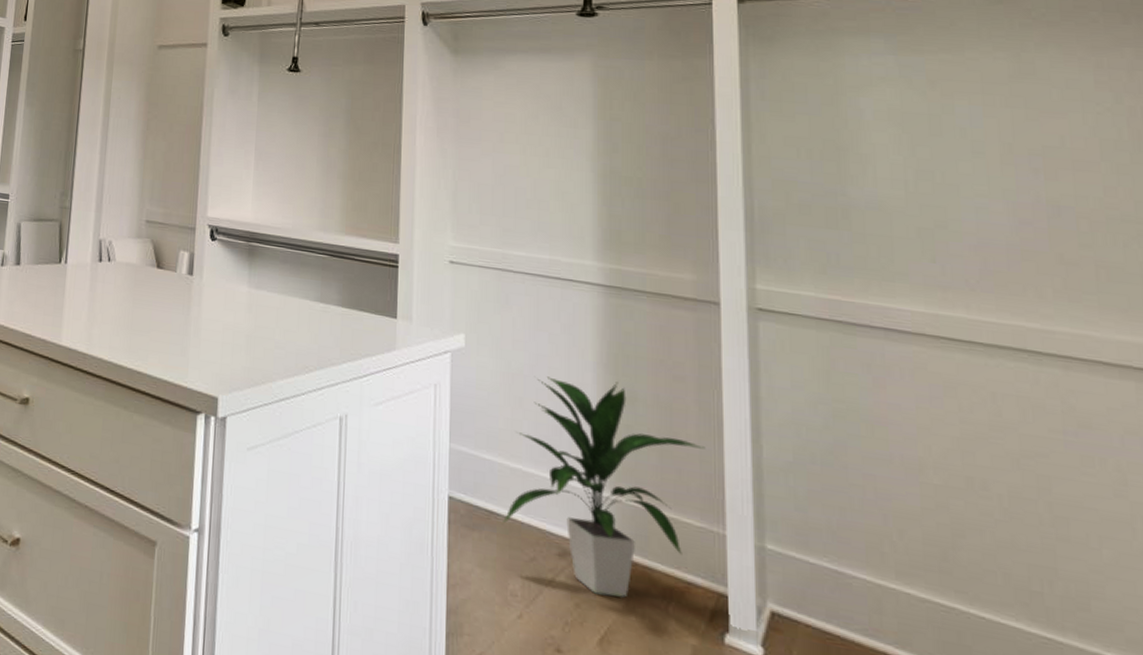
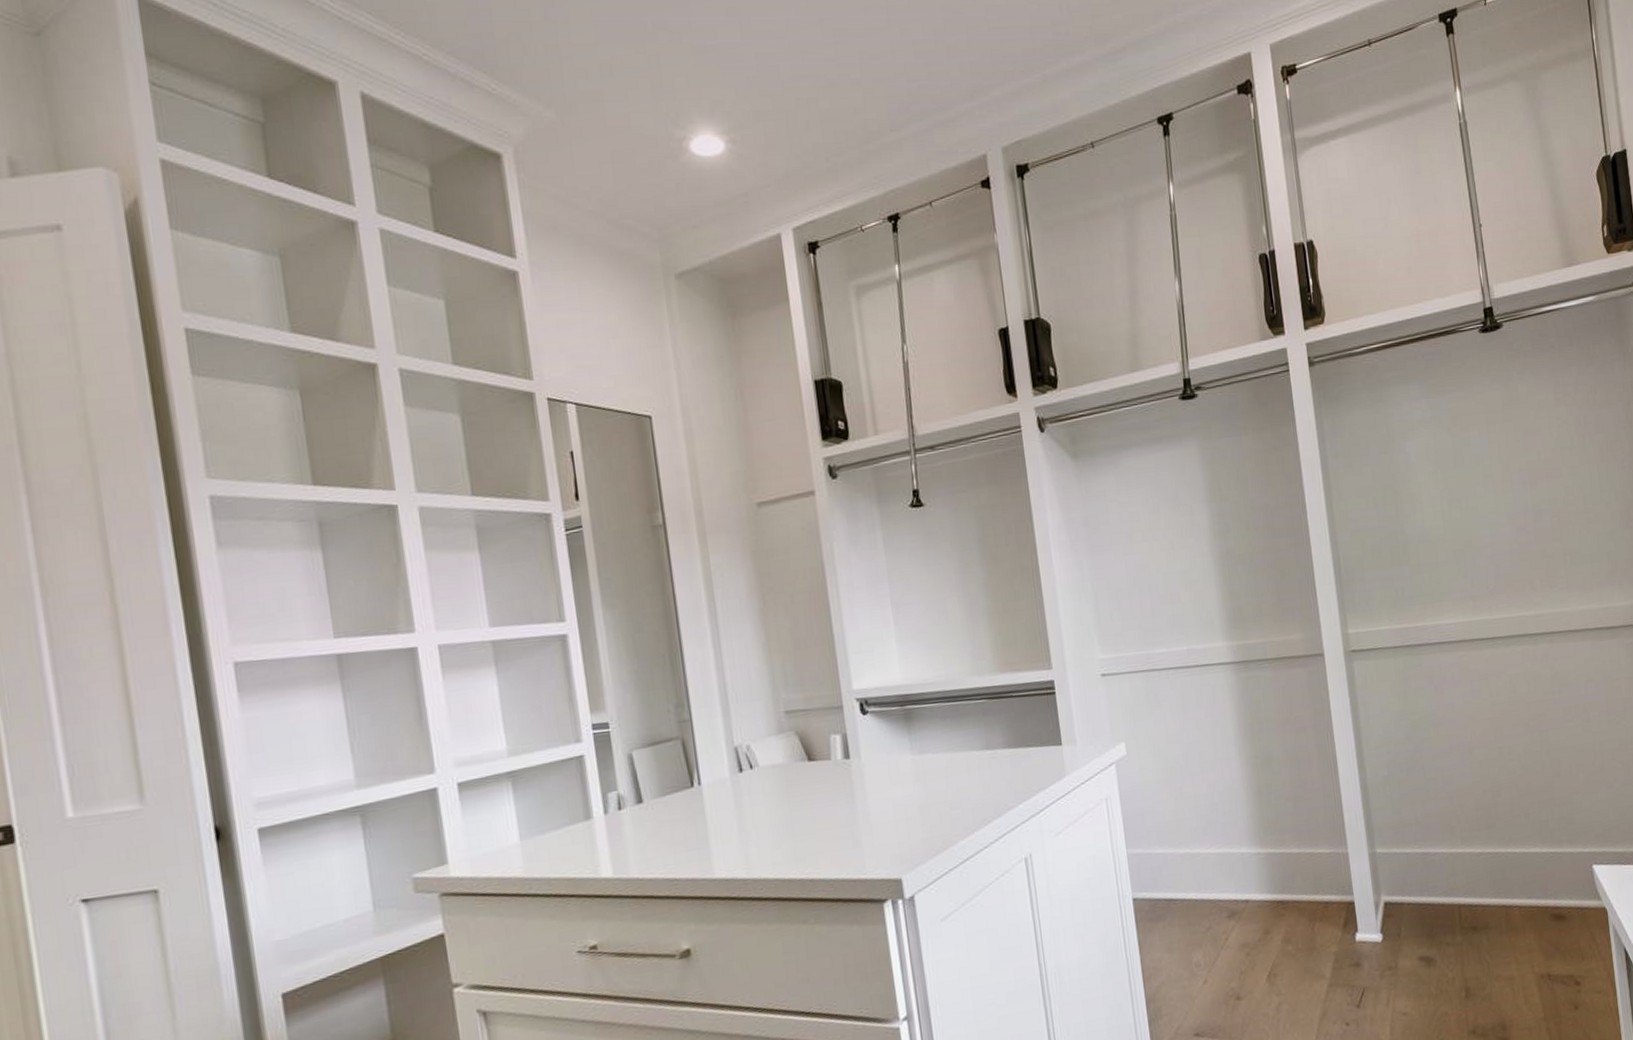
indoor plant: present [503,376,706,598] -> none [1181,748,1327,939]

